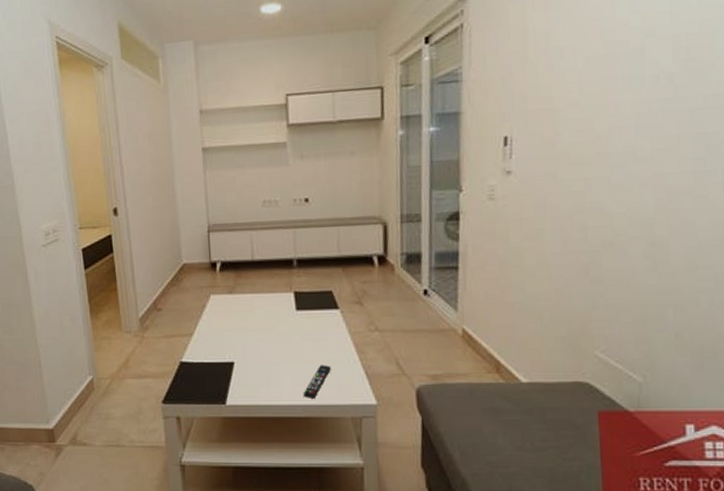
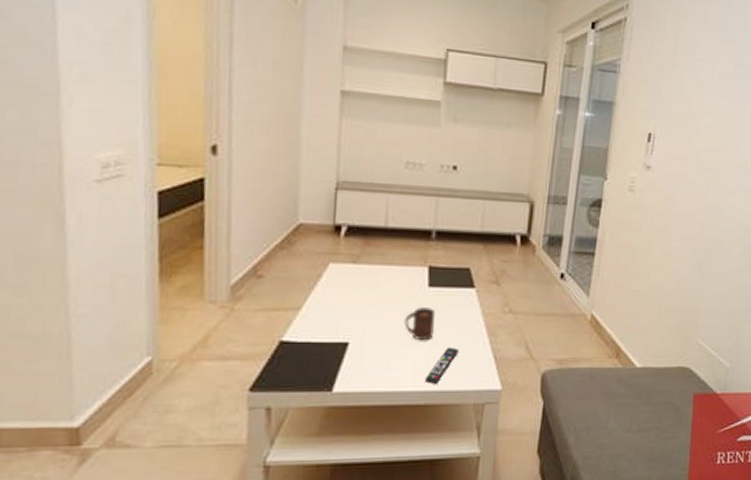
cup: none [278,329,306,360] -> present [404,307,435,341]

